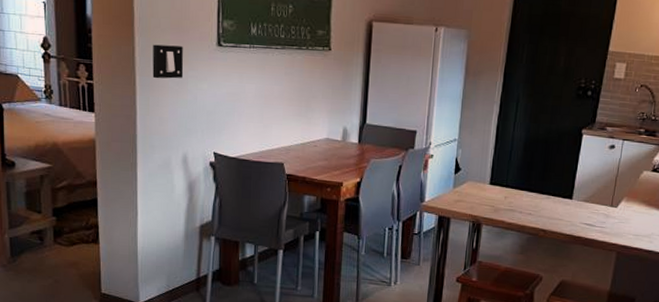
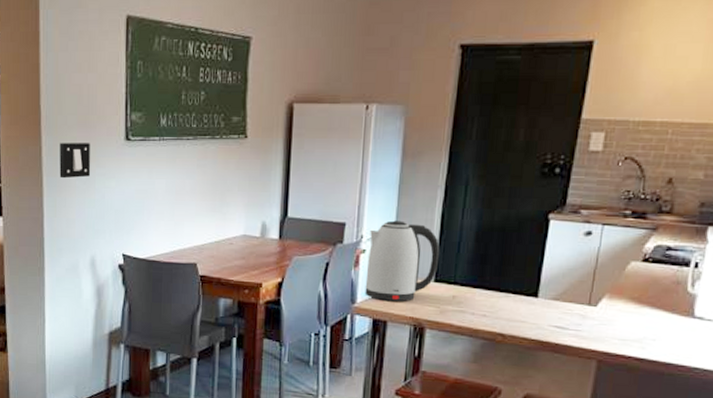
kettle: none [432,130,495,201] -> present [365,220,440,301]

